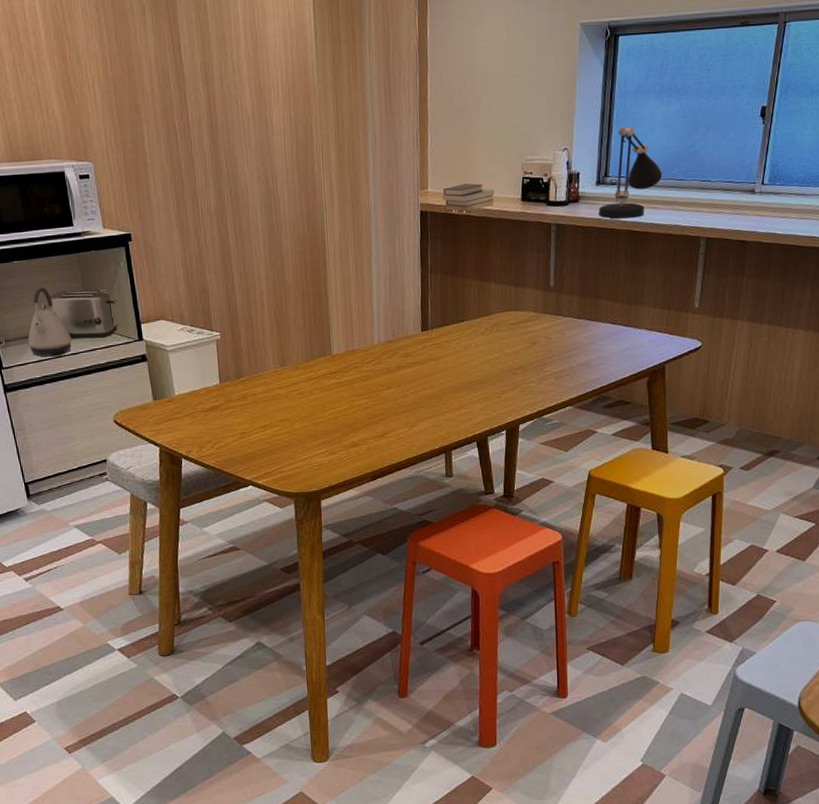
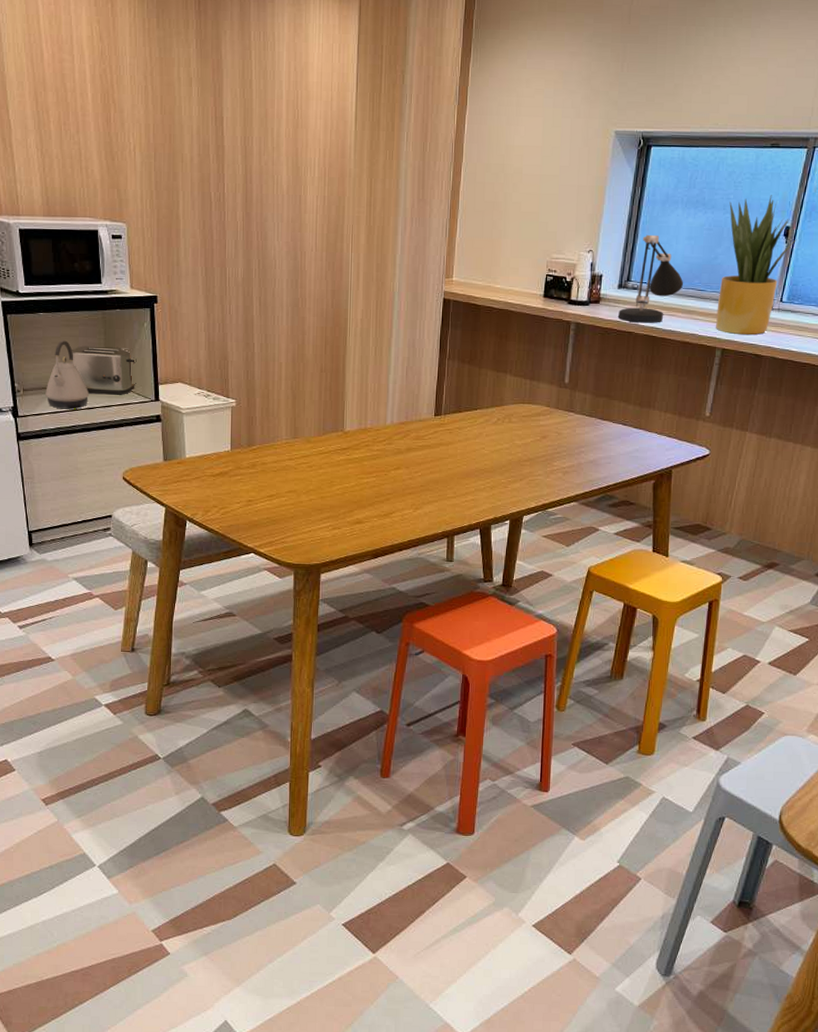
books: present [443,183,495,212] -> none [467,276,518,303]
planter: none [698,75,775,222] -> present [716,195,797,335]

